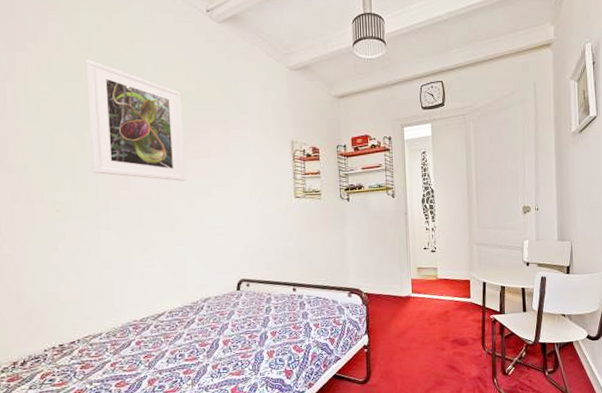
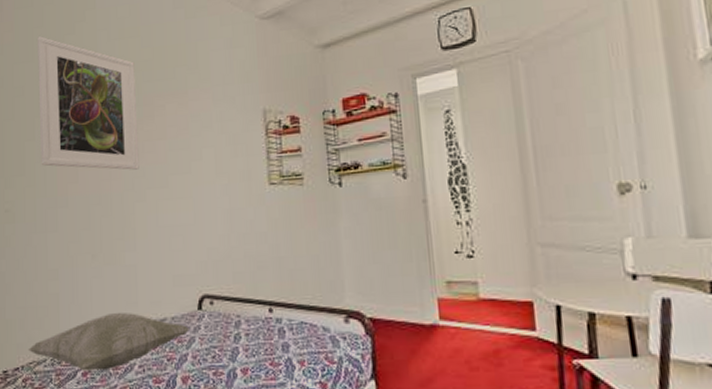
decorative pillow: none [83,293,230,341] -> present [27,312,189,371]

